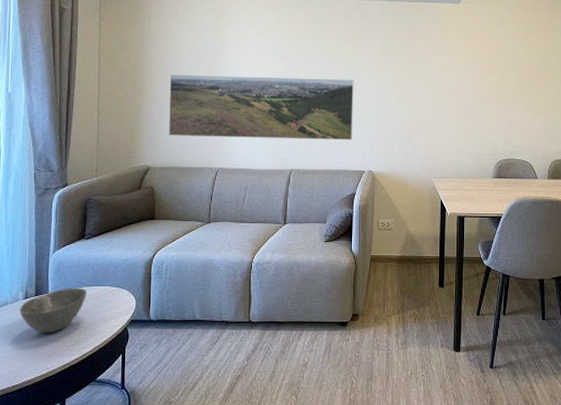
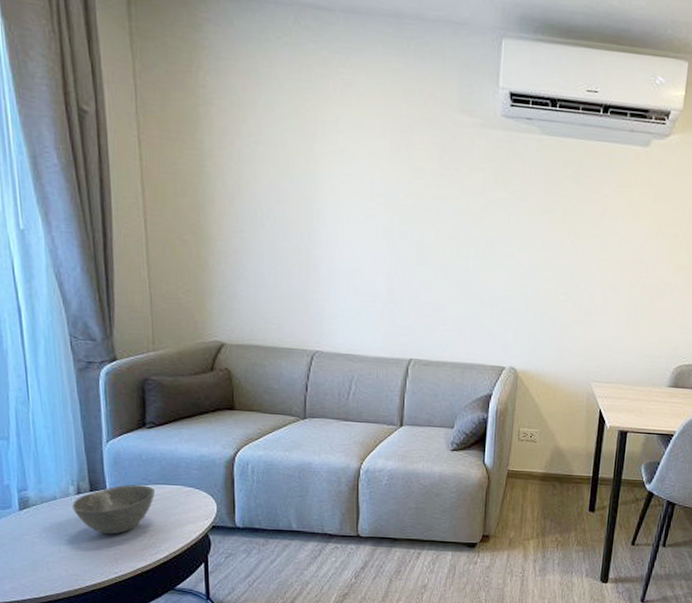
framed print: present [168,74,355,141] -> none [243,219,497,327]

